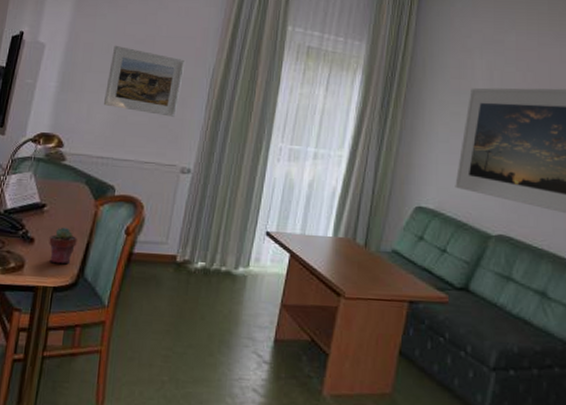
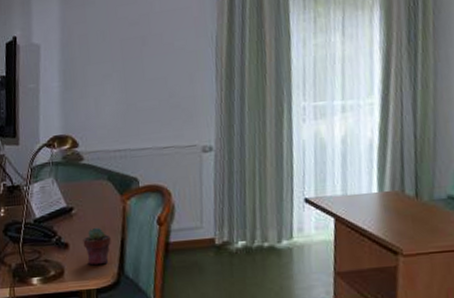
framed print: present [103,45,186,117] -> none [108,31,186,97]

